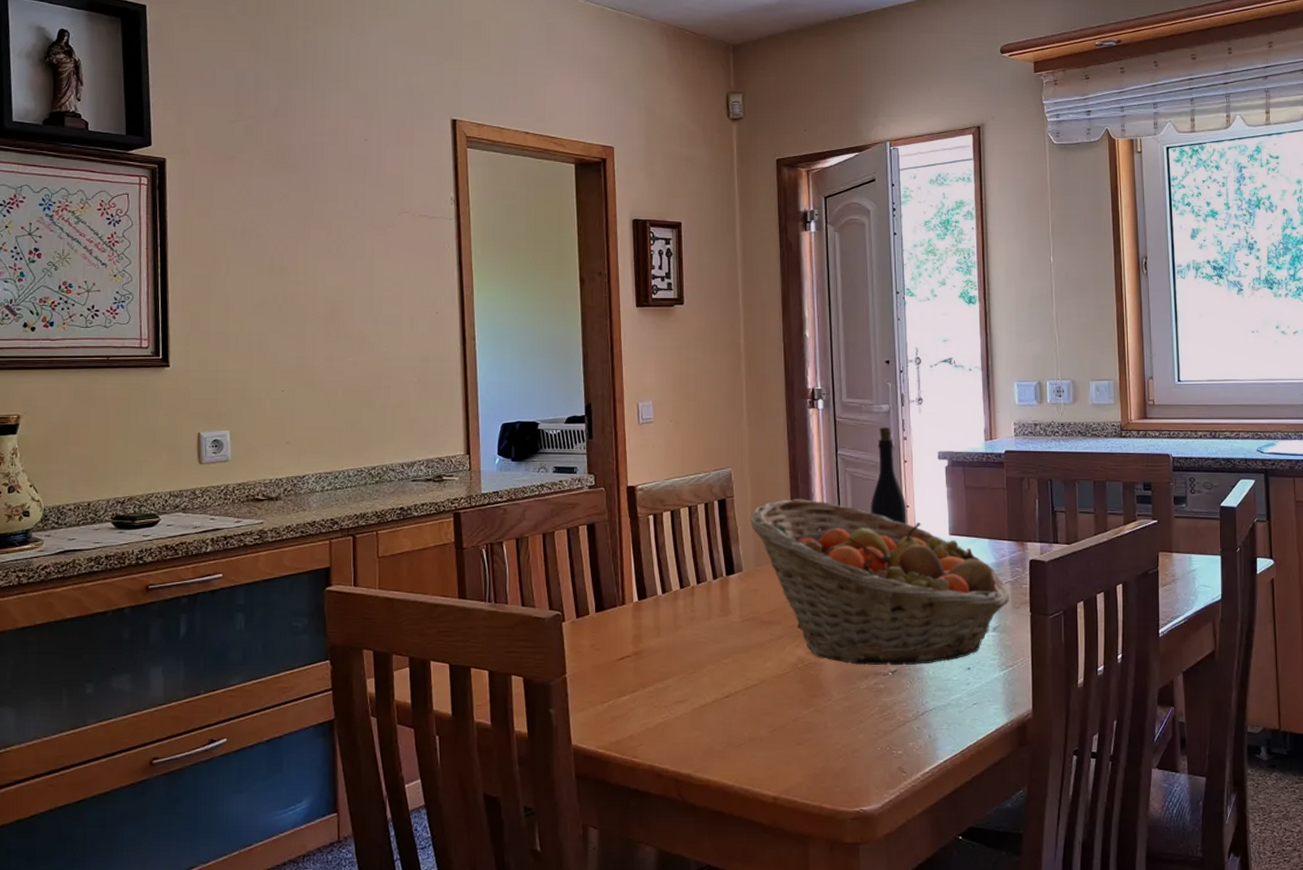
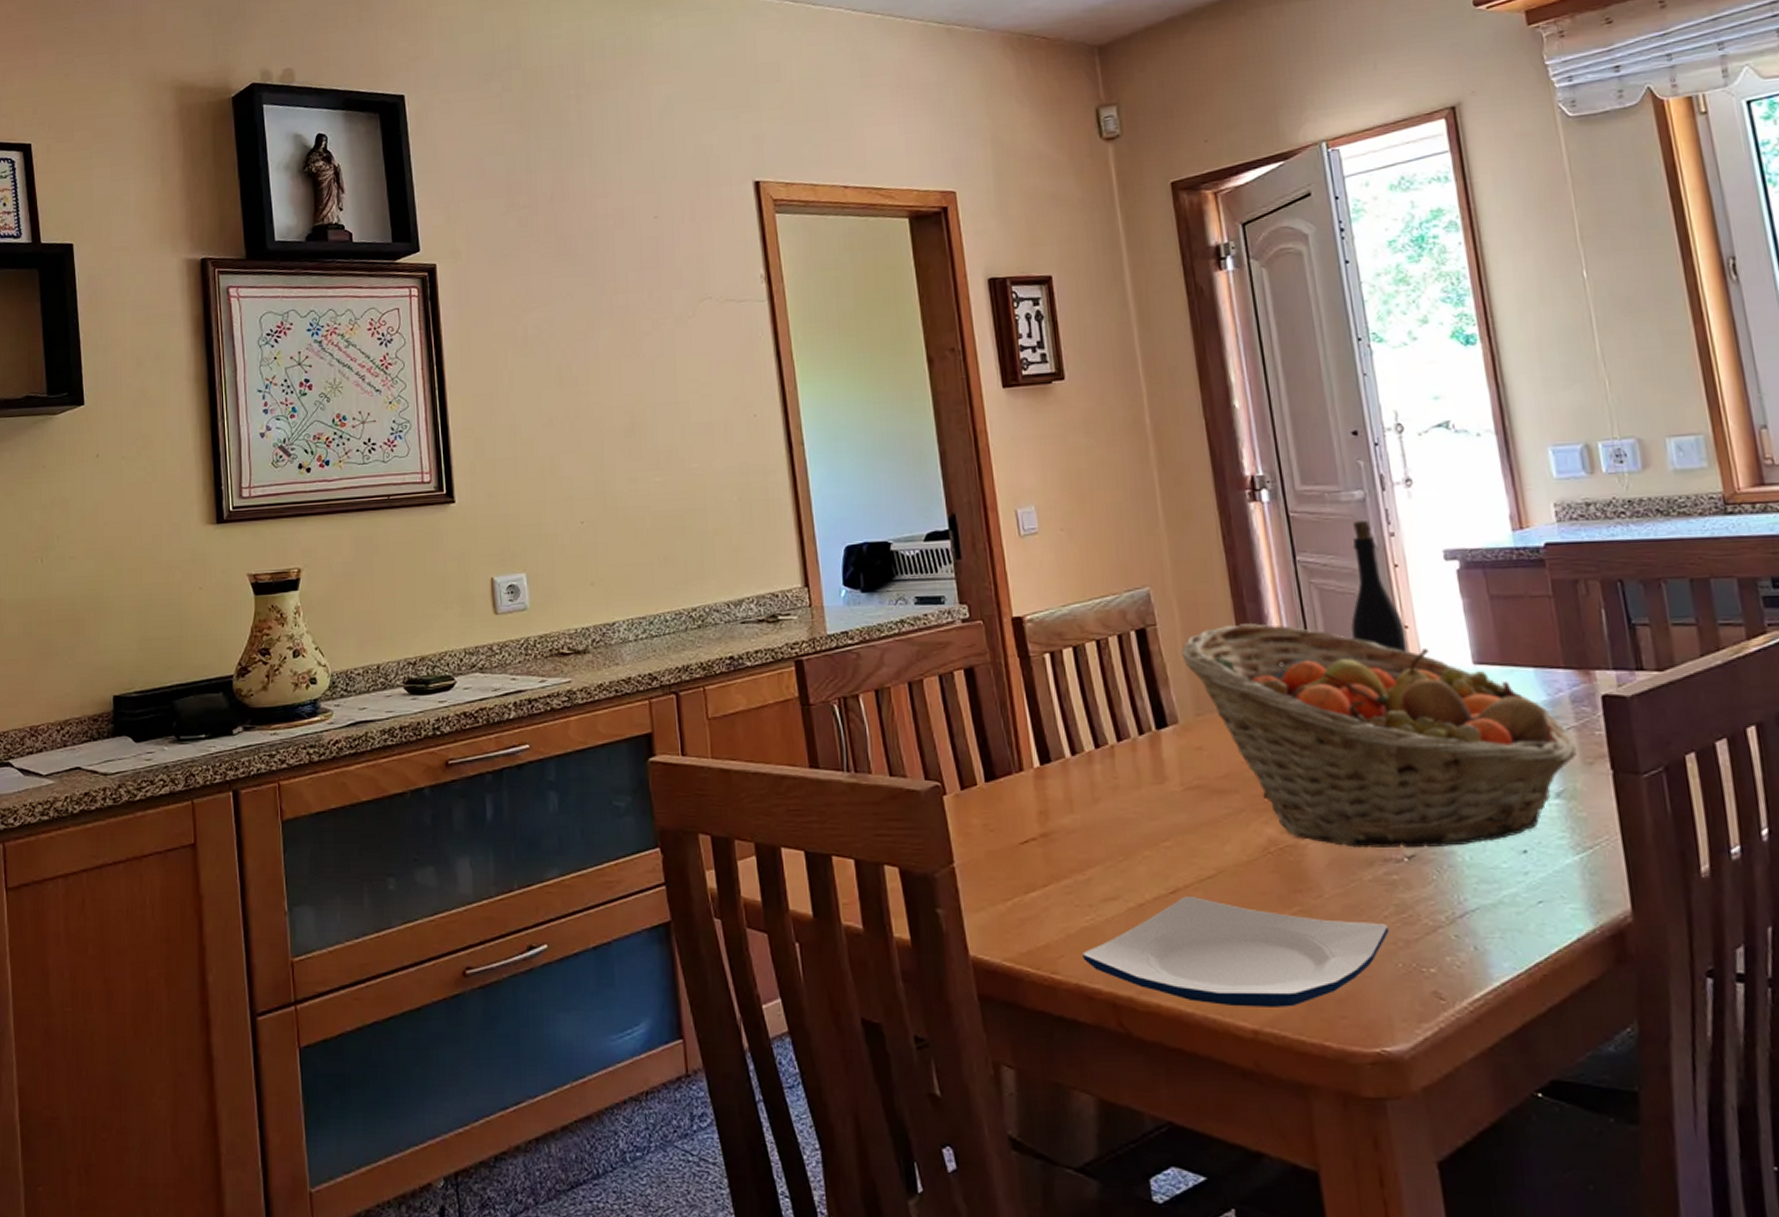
plate: none [657,700,874,780] -> present [1082,897,1390,1007]

